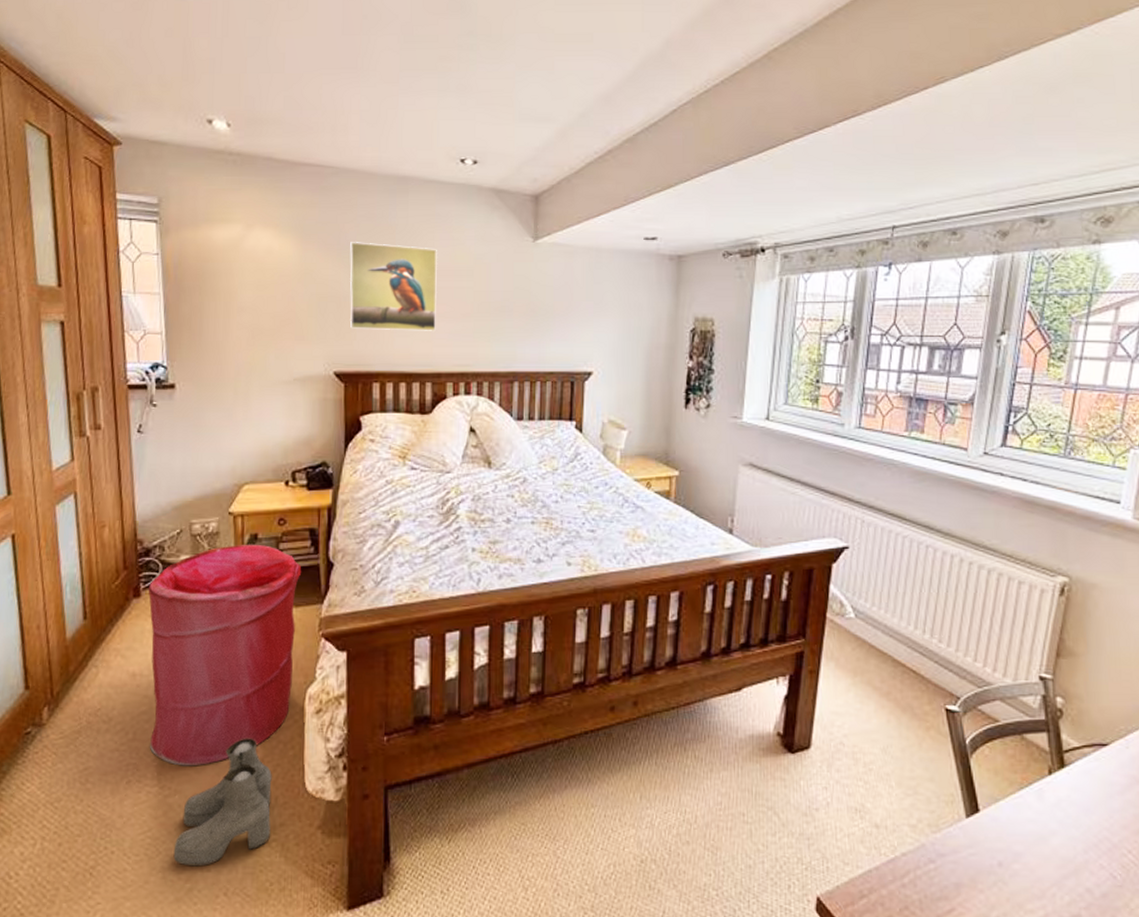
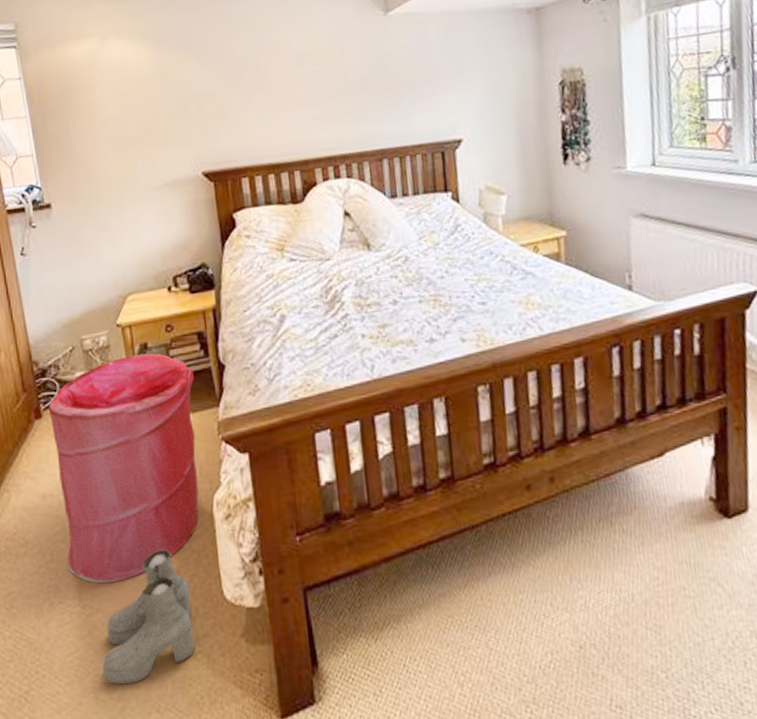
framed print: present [350,242,437,331] -> none [203,35,298,127]

